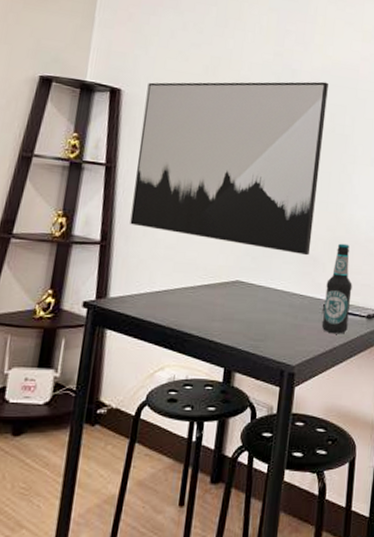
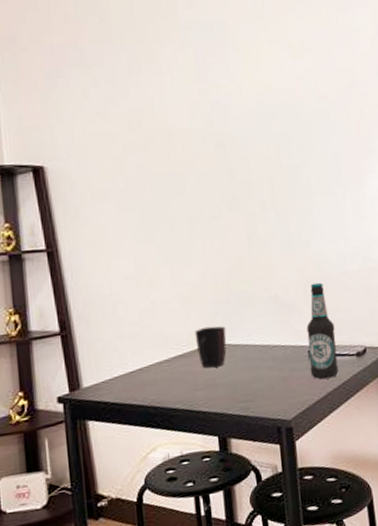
wall art: present [130,81,328,256] -> none [71,112,282,309]
mug: none [222,263,253,303] -> present [194,326,227,368]

